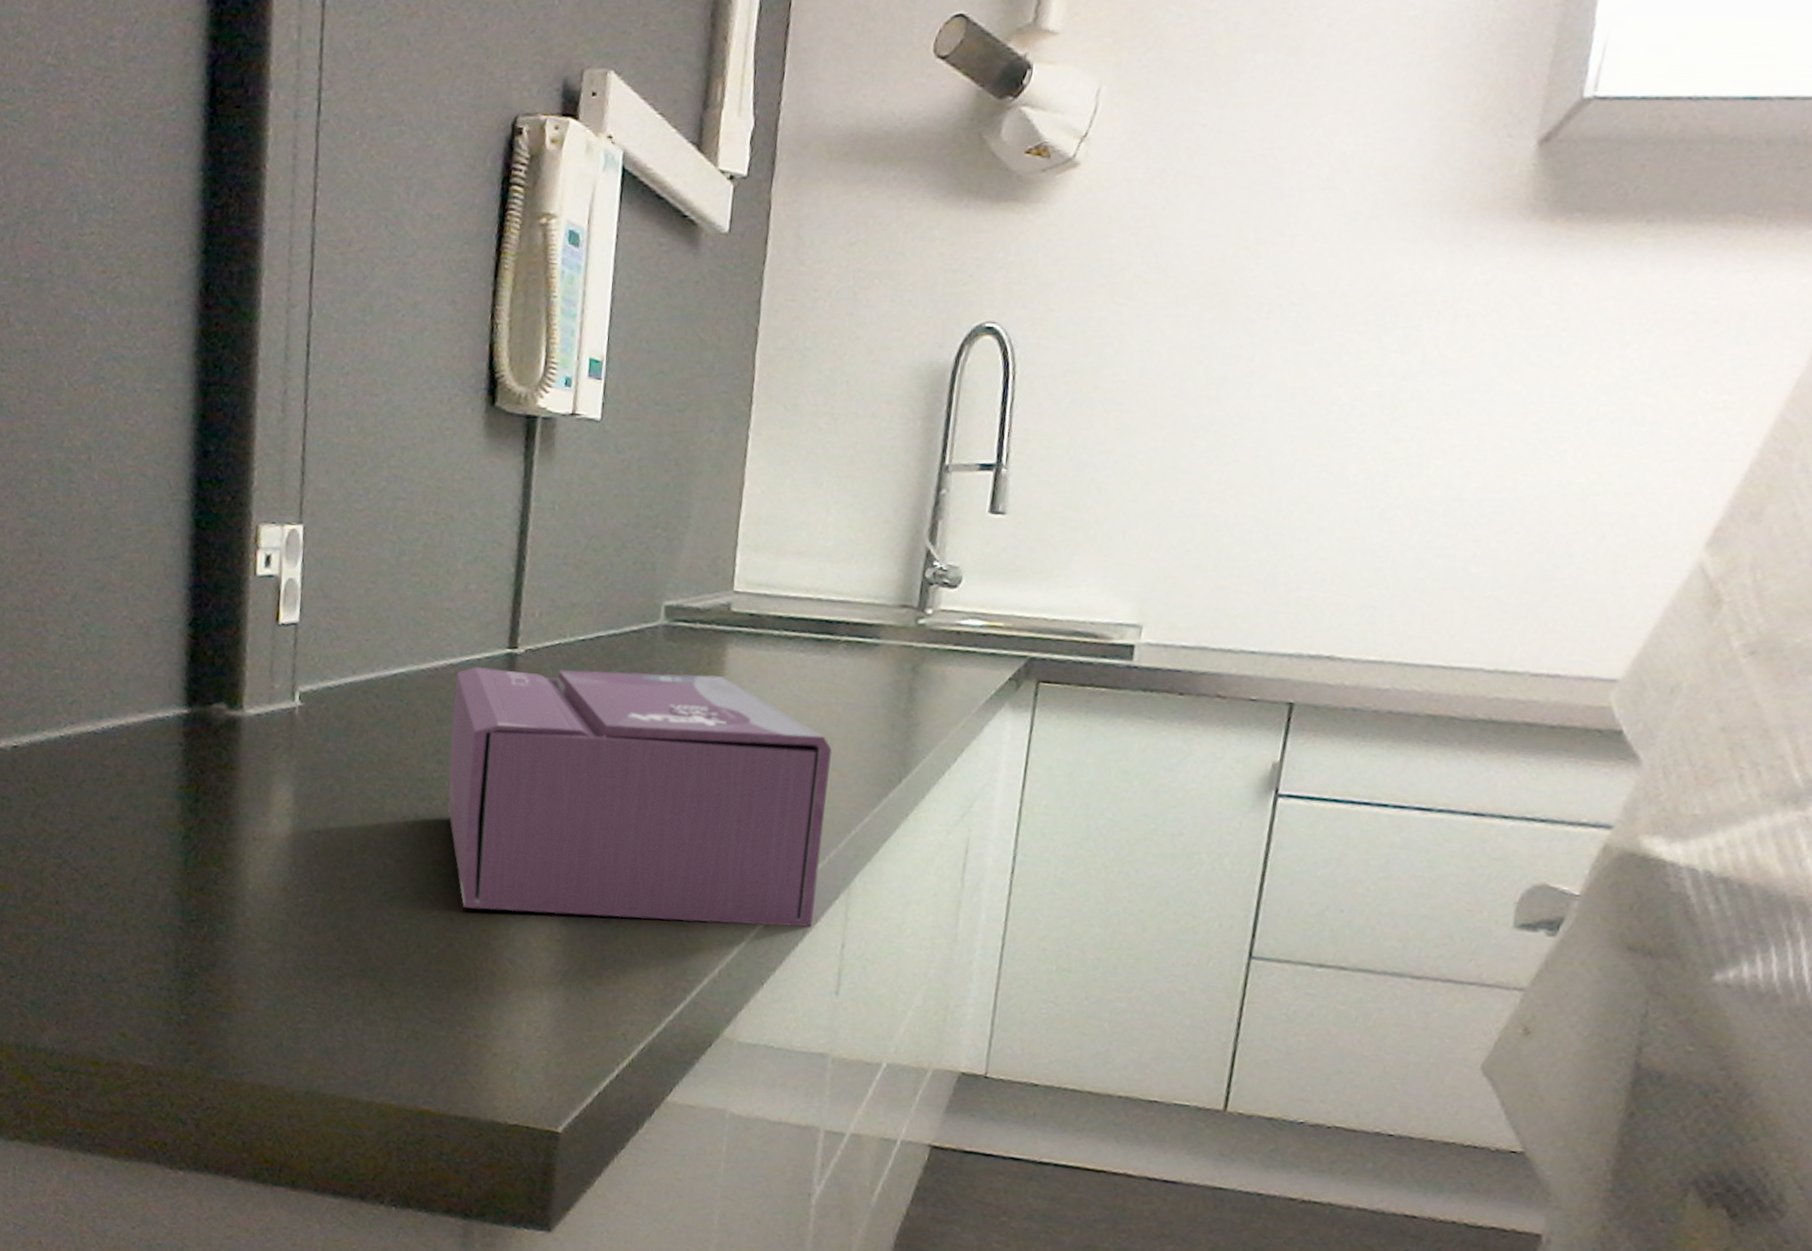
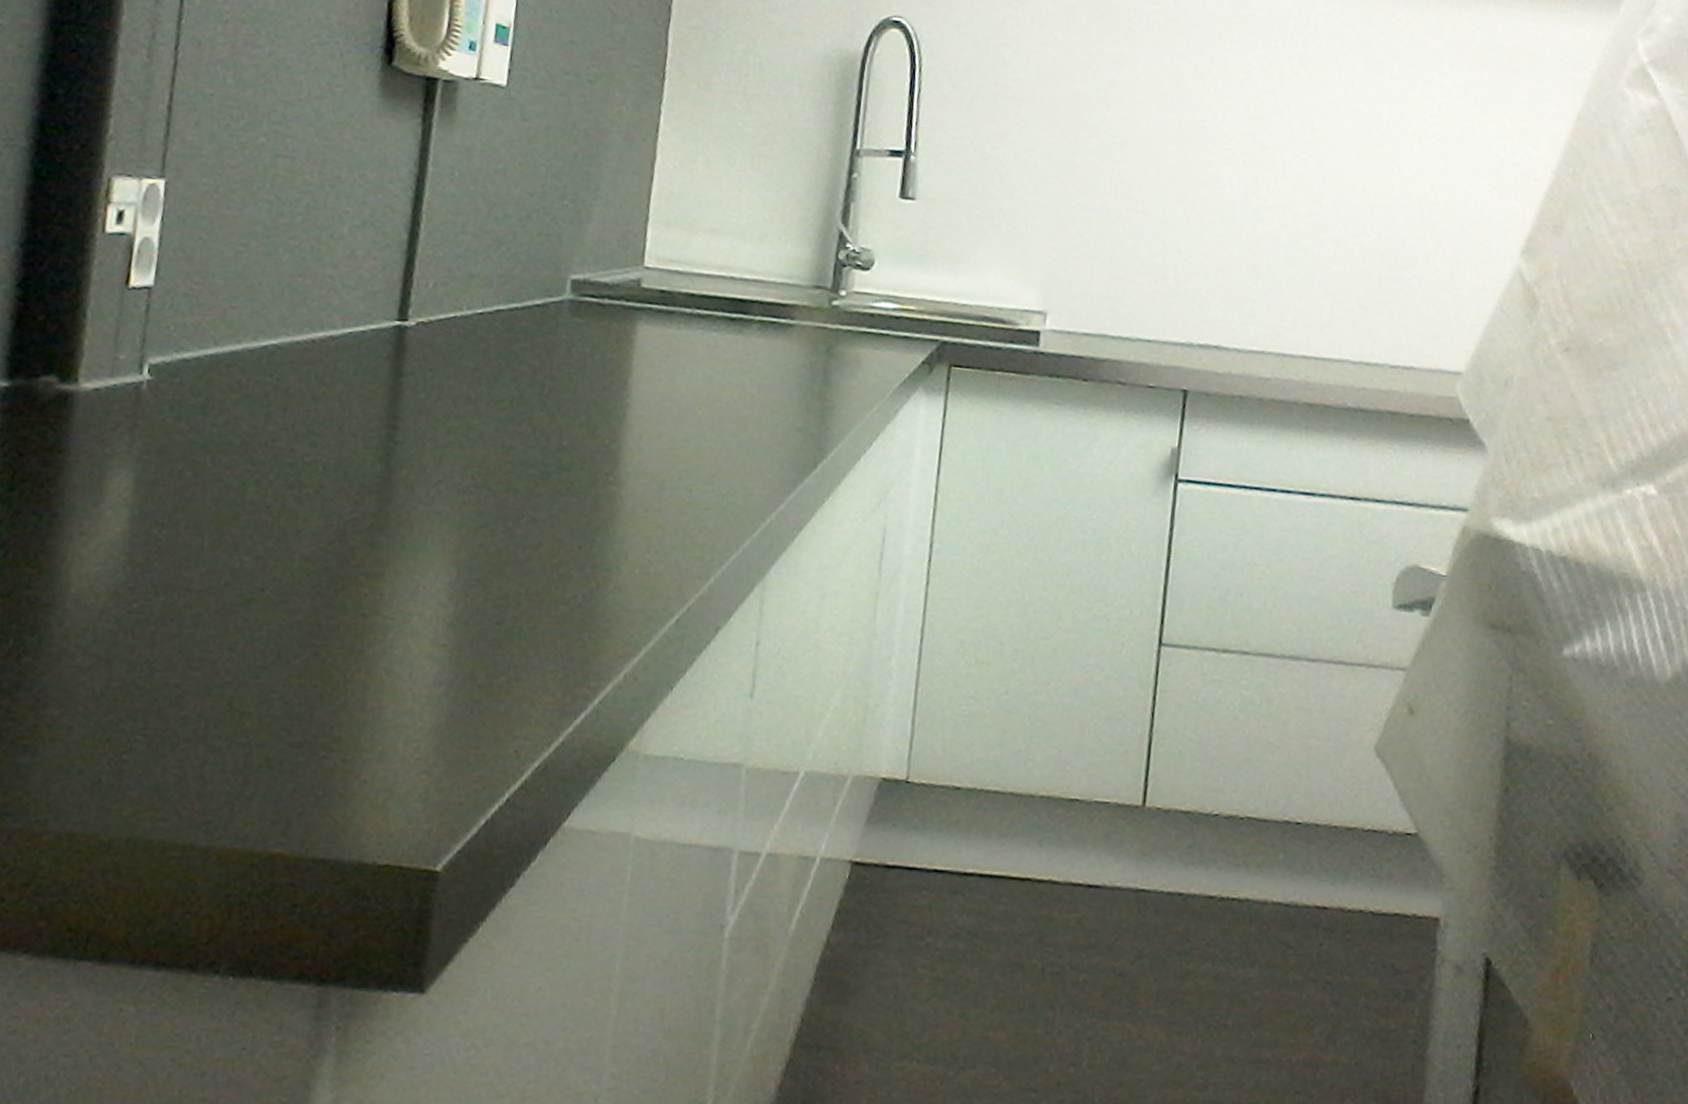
tissue box: present [448,666,833,927] -> none [321,339,747,624]

